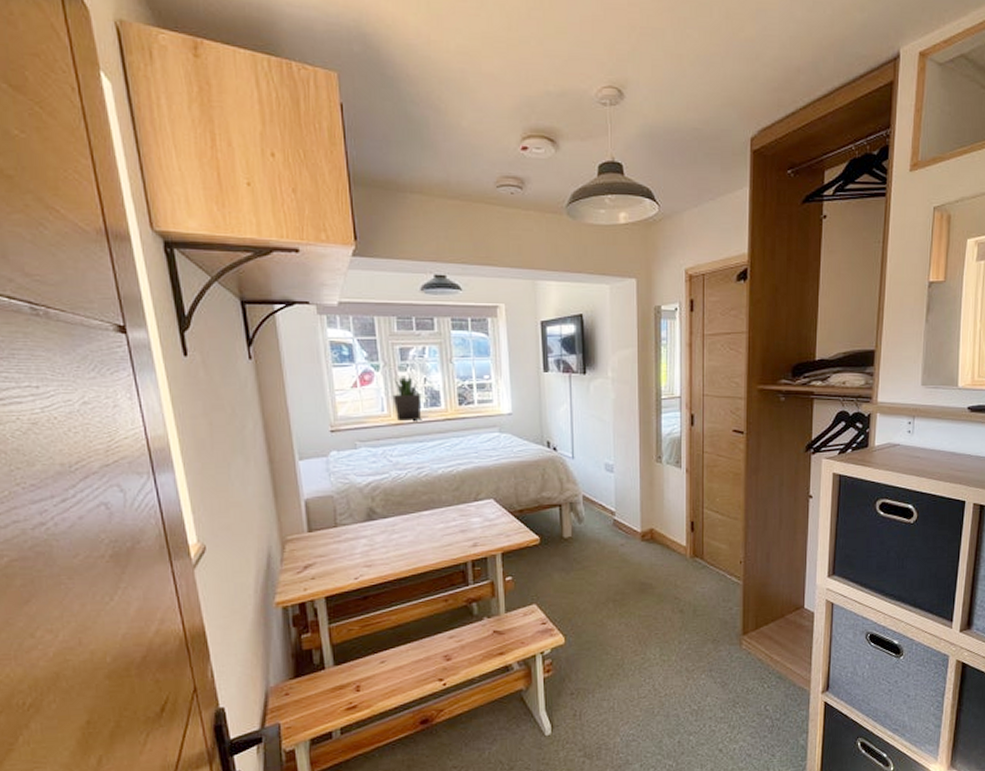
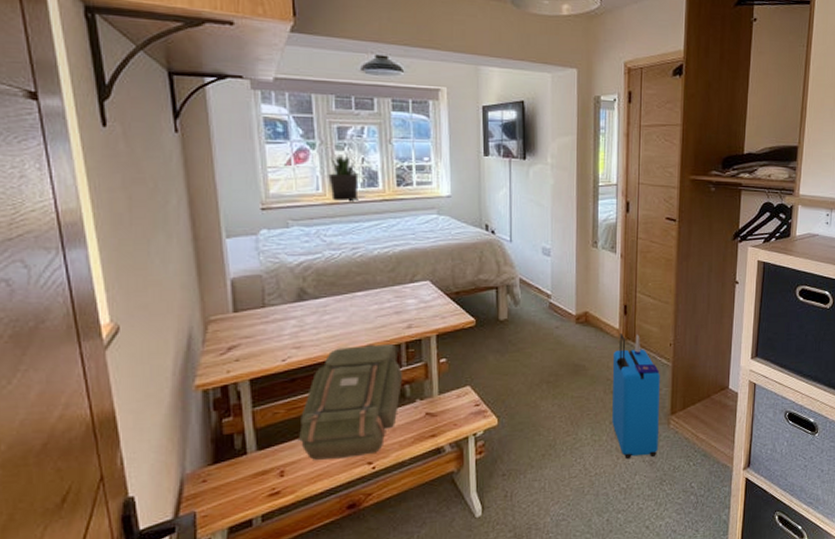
backpack: none [373,562,471,676] -> present [299,344,403,460]
suitcase: none [680,549,730,681] -> present [612,332,660,460]

